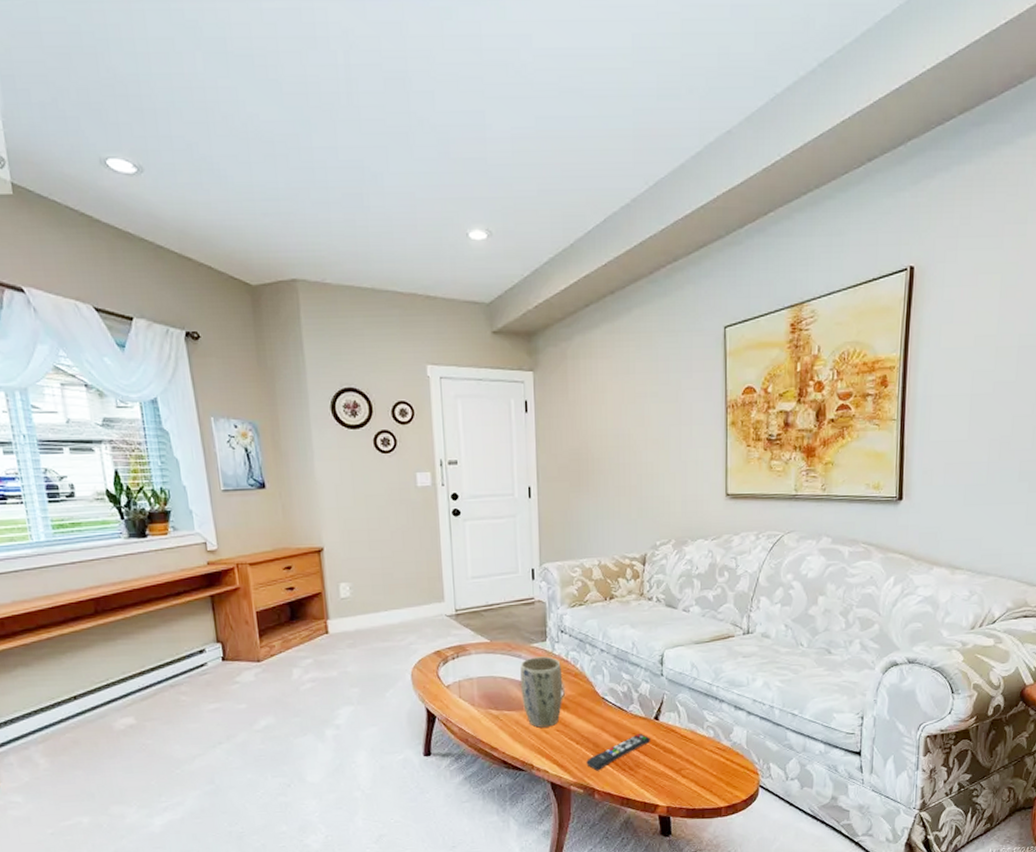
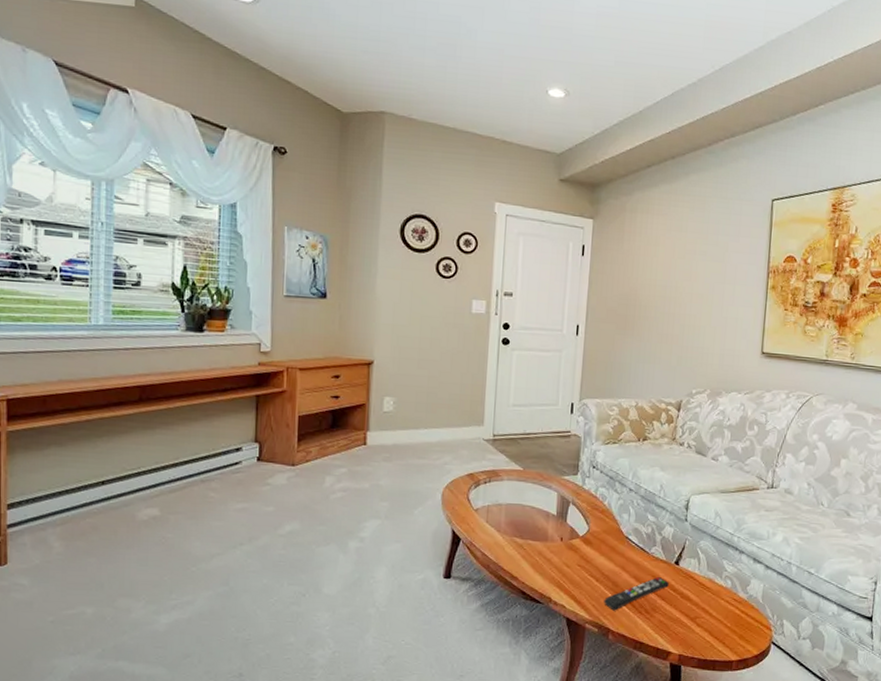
plant pot: present [520,656,563,728] -> none [547,489,590,561]

